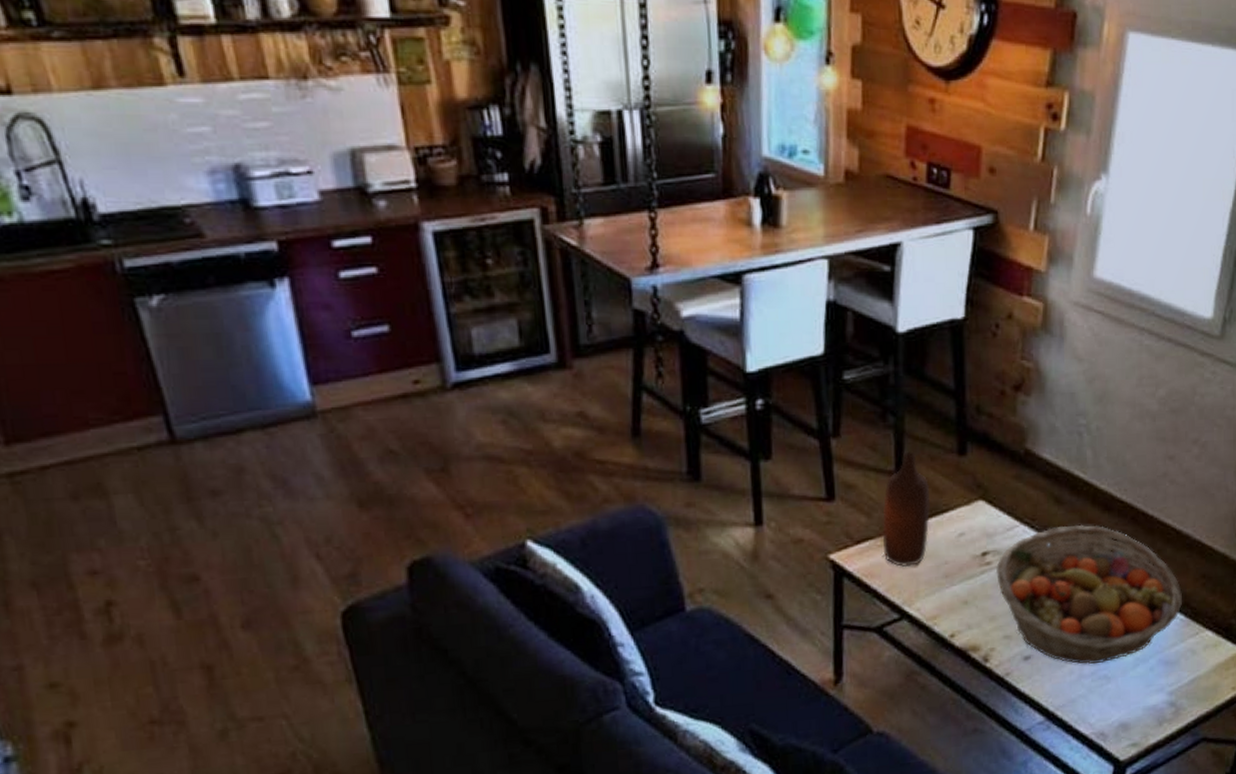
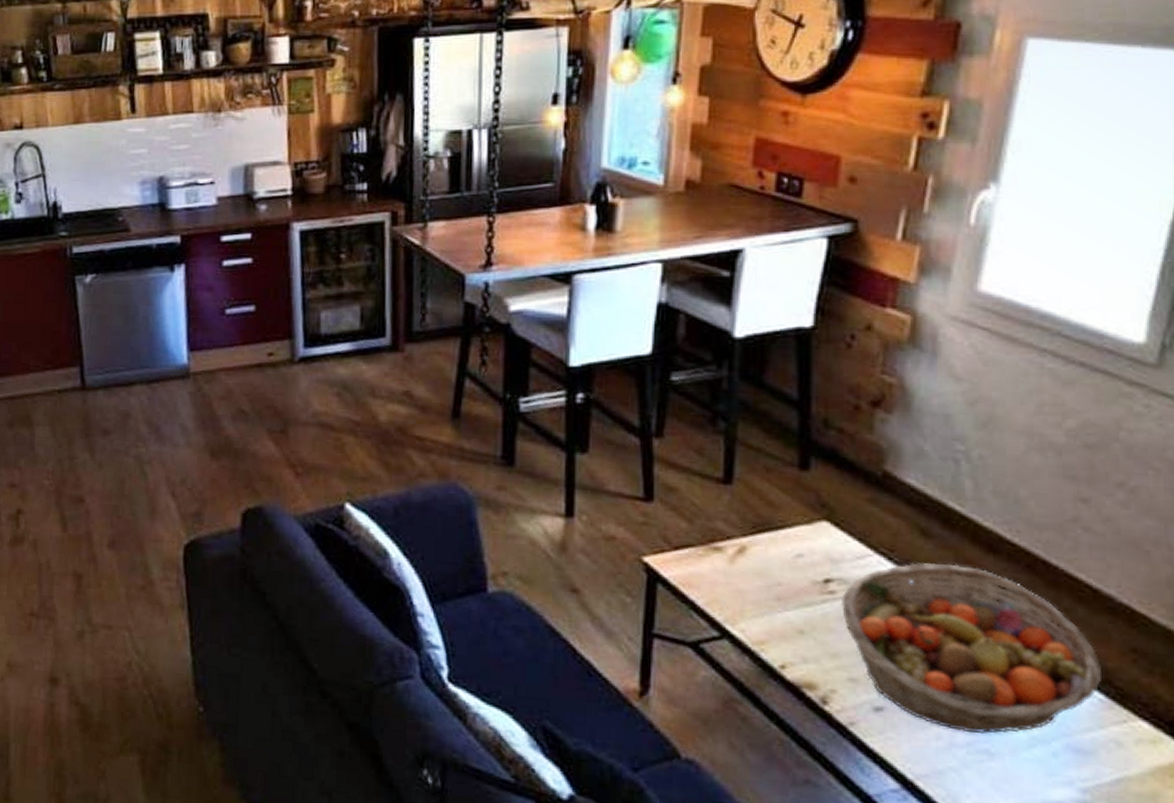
bottle: present [882,451,931,567] -> none [704,459,764,582]

